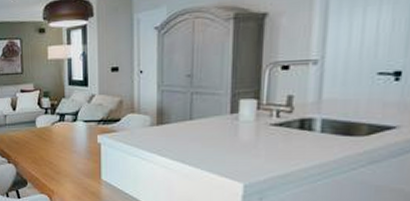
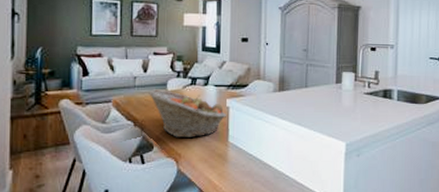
fruit basket: none [19,127,99,175] -> present [149,89,227,137]

